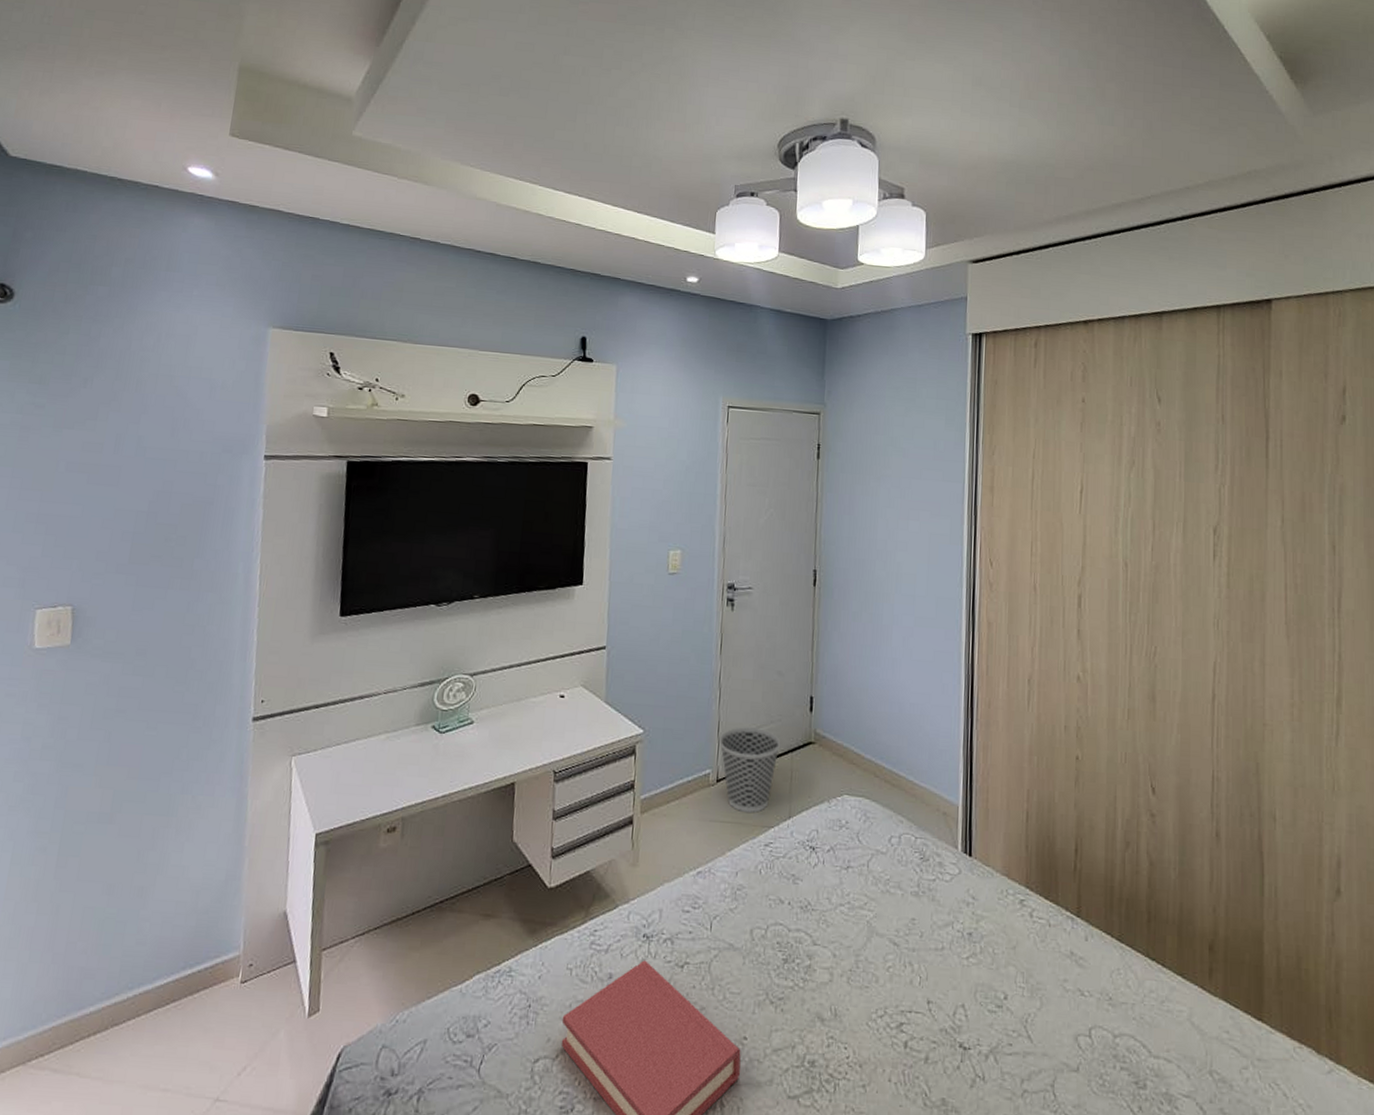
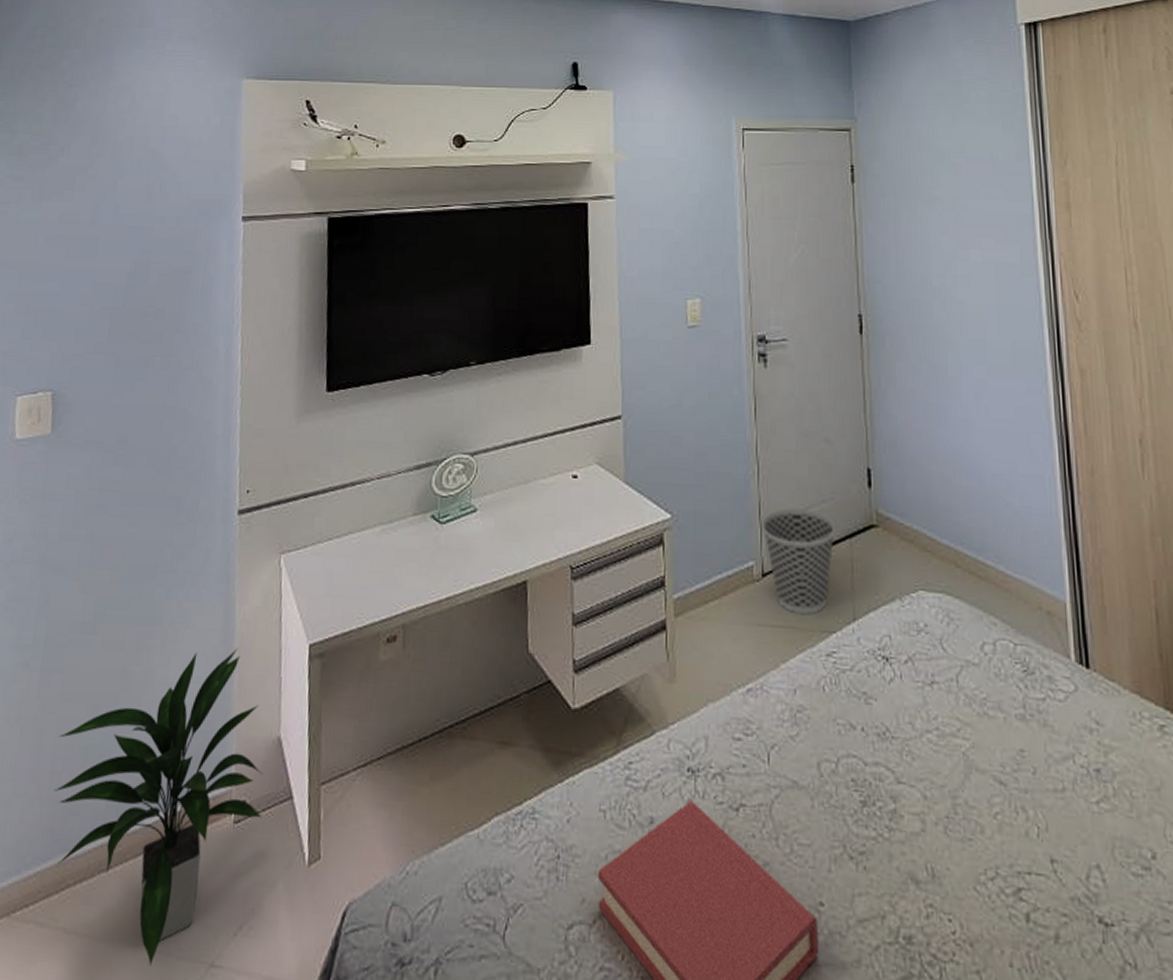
indoor plant: none [69,836,269,1102] -> present [53,648,263,966]

